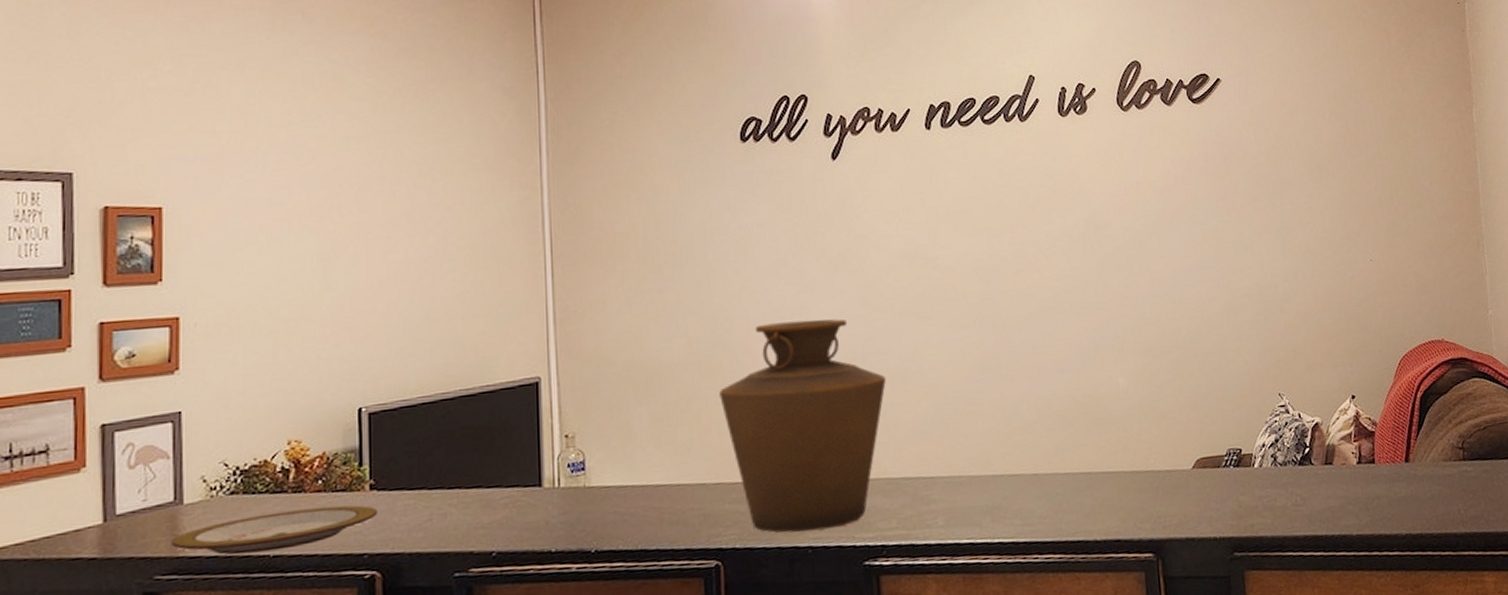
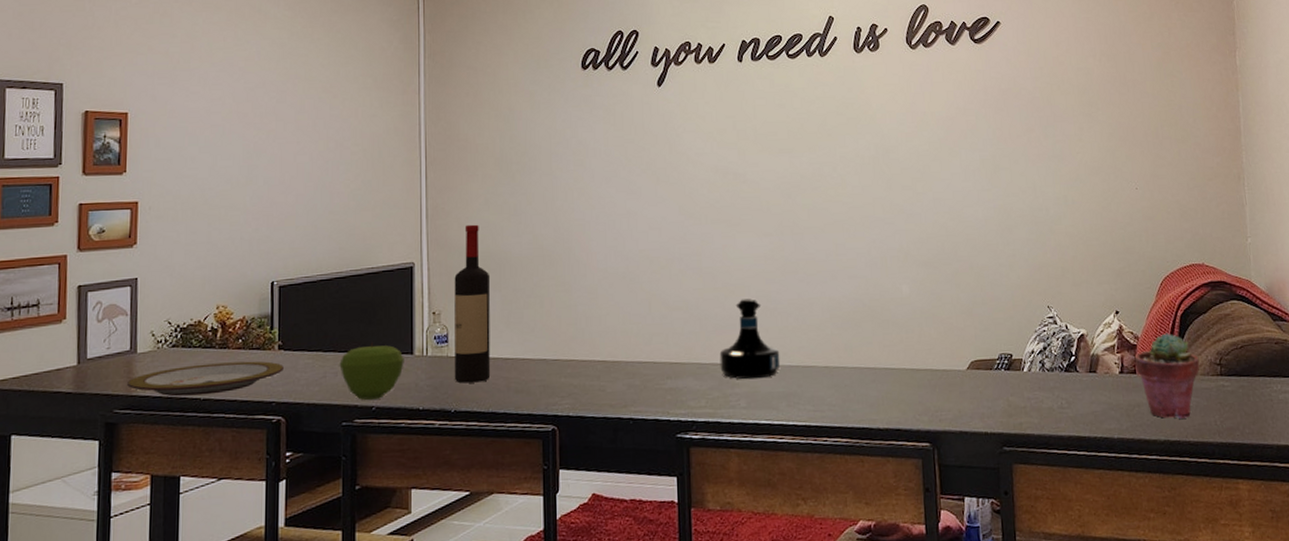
apple: none [449,475,531,545] -> present [339,342,404,401]
wine bottle: none [591,328,639,518] -> present [454,224,491,384]
vase: present [719,319,886,533] -> none [559,223,699,406]
tequila bottle: none [912,400,983,494] -> present [719,298,780,380]
potted succulent: none [1372,417,1442,510] -> present [1134,333,1200,419]

